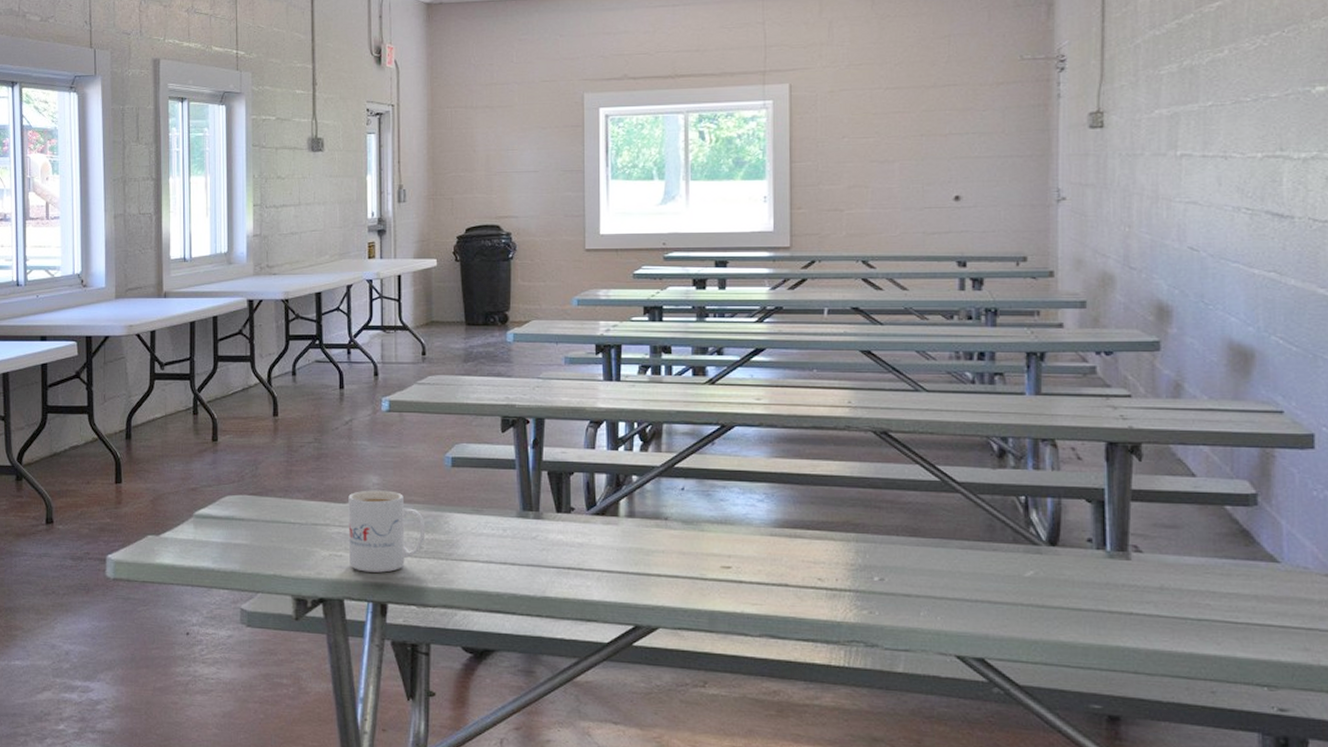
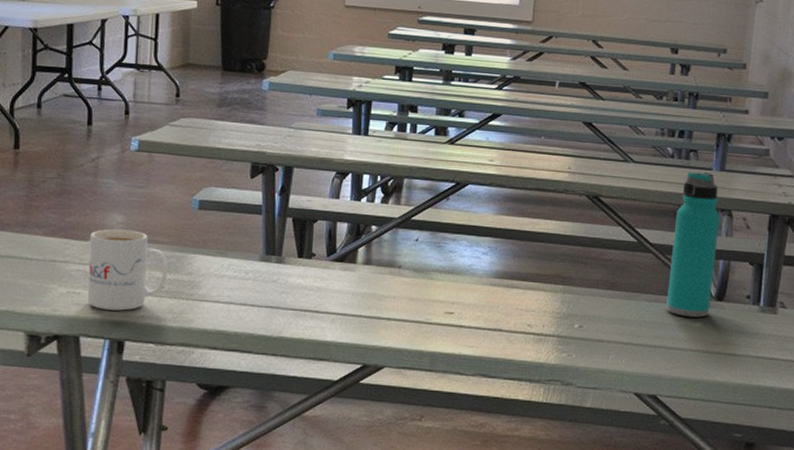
water bottle: none [984,397,1042,566] -> present [666,171,720,318]

